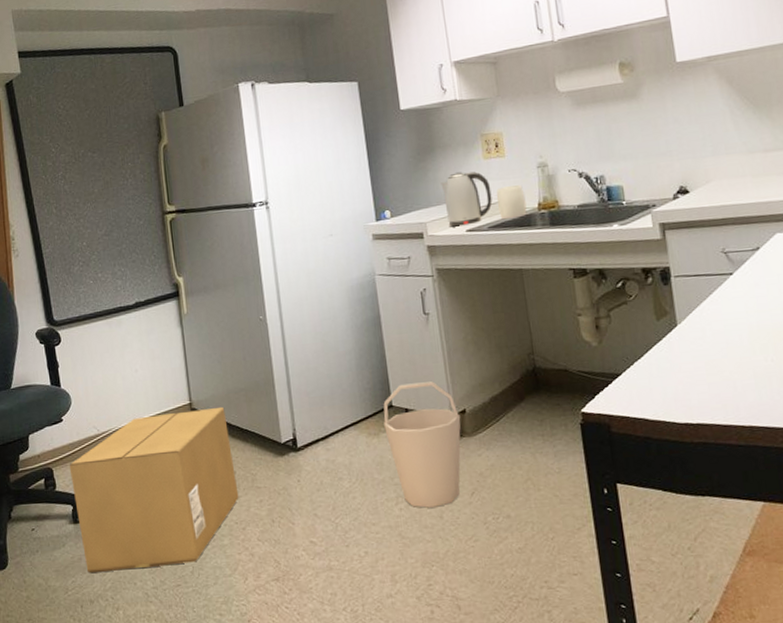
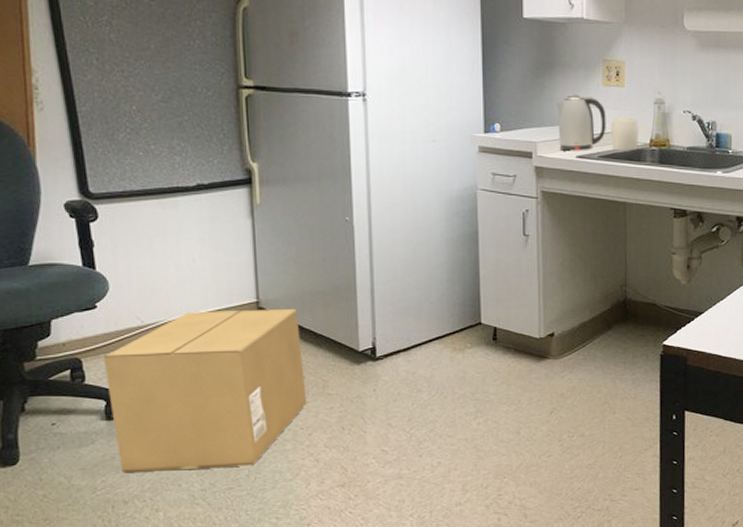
bucket: present [383,381,461,508] -> none [470,303,549,424]

